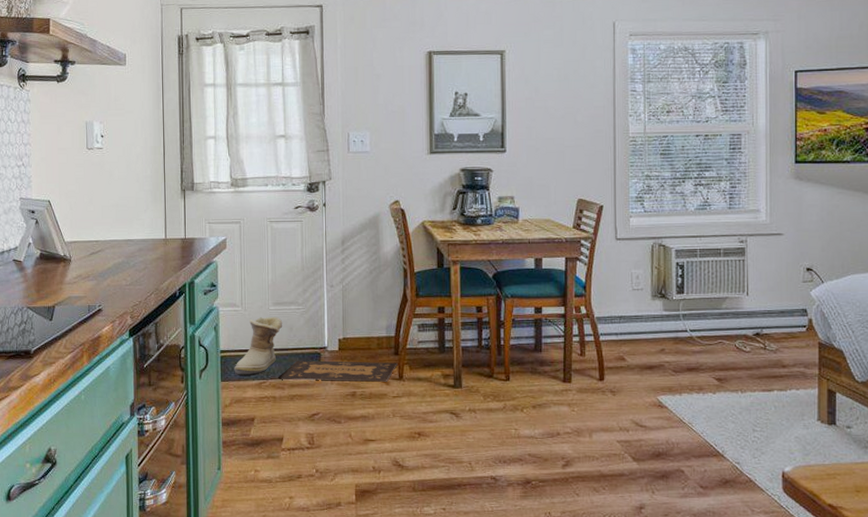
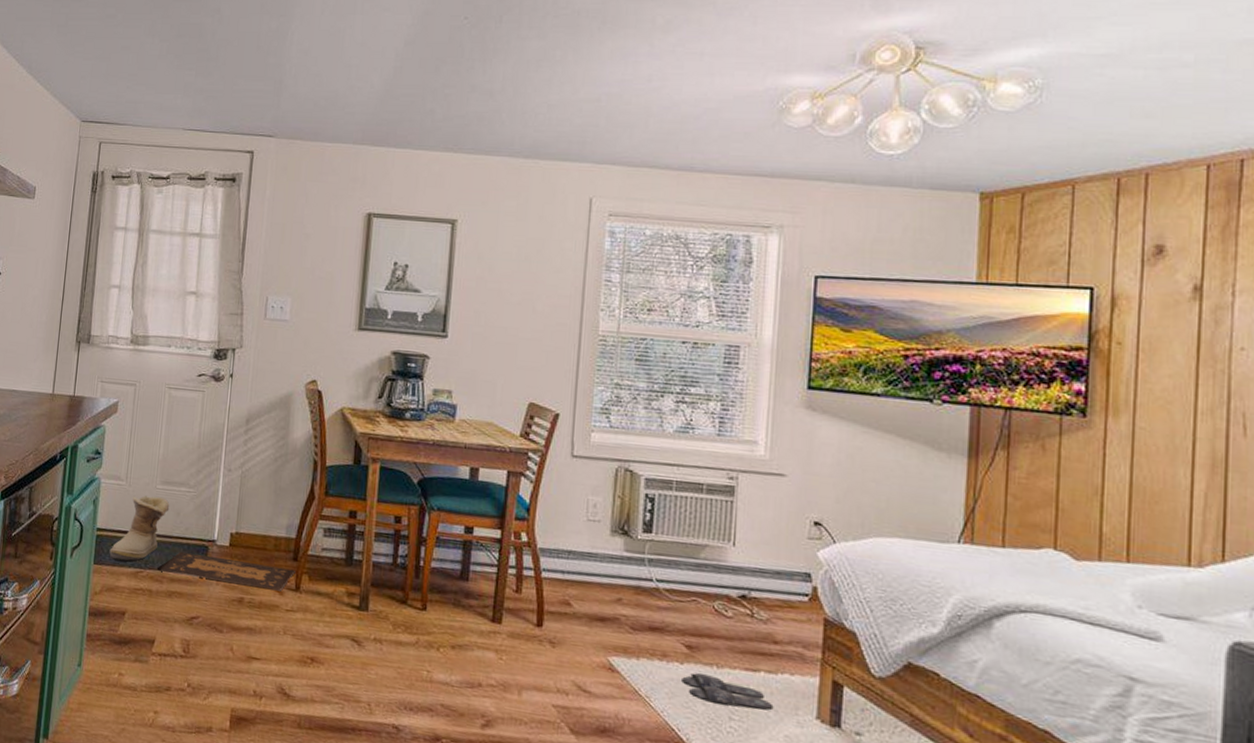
slippers: none [715,398,786,421] -> present [682,672,774,711]

